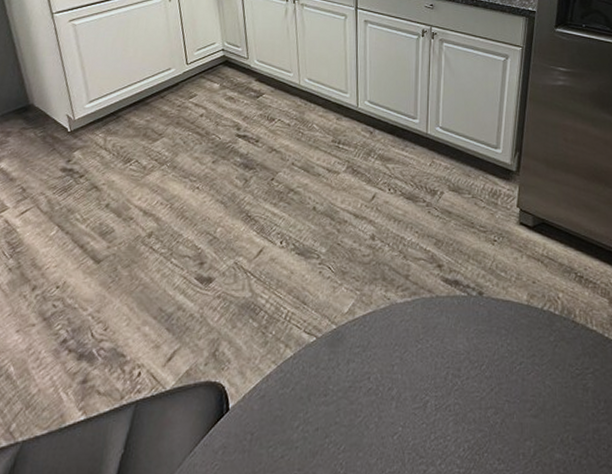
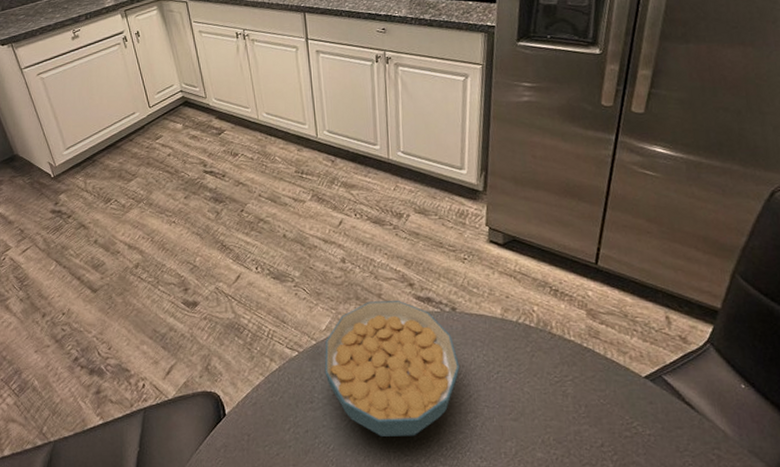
cereal bowl: none [343,283,483,435] -> present [324,301,460,436]

